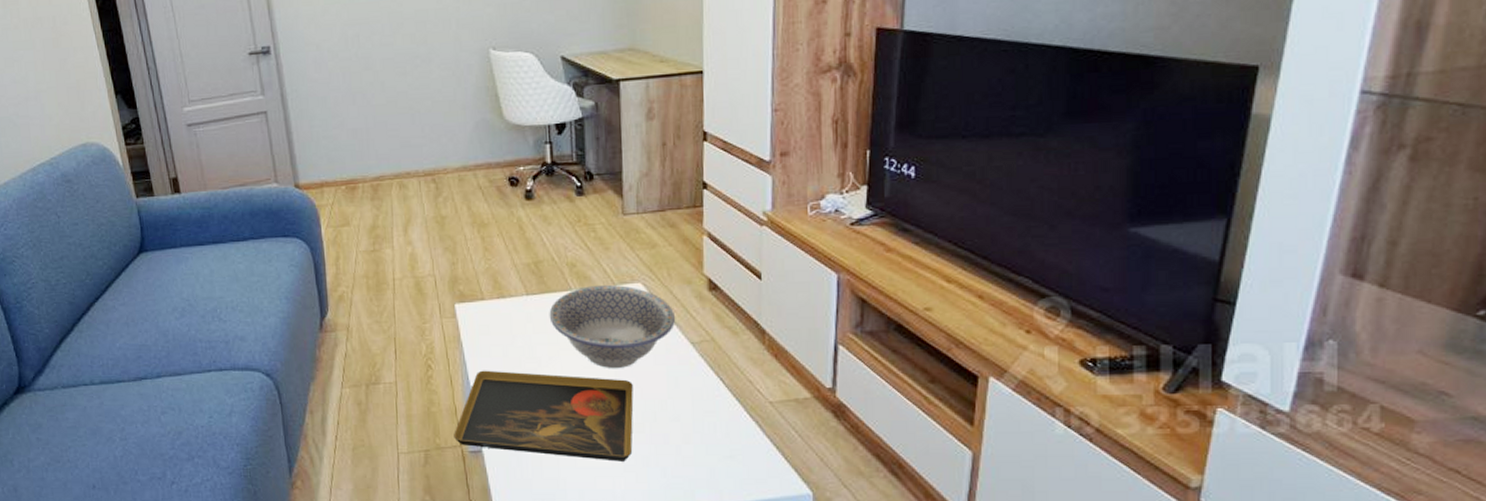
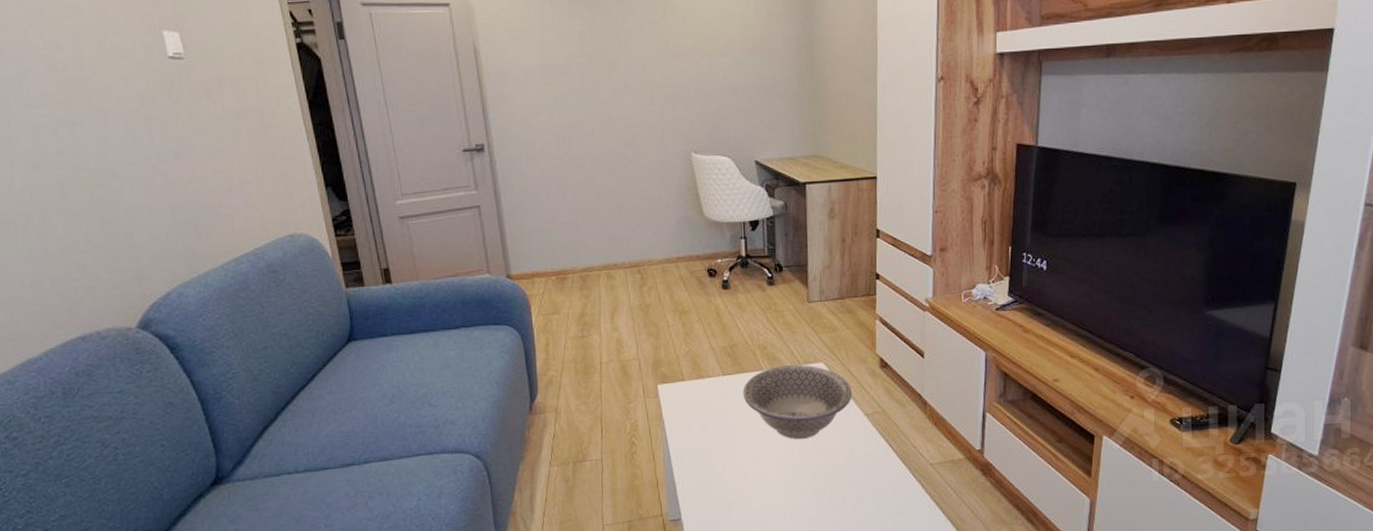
decorative tray: present [454,370,634,462] -> none [655,444,816,523]

